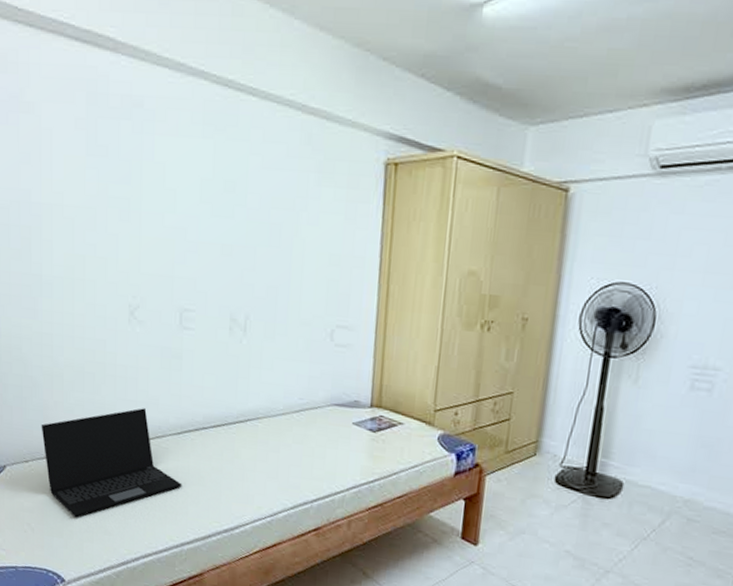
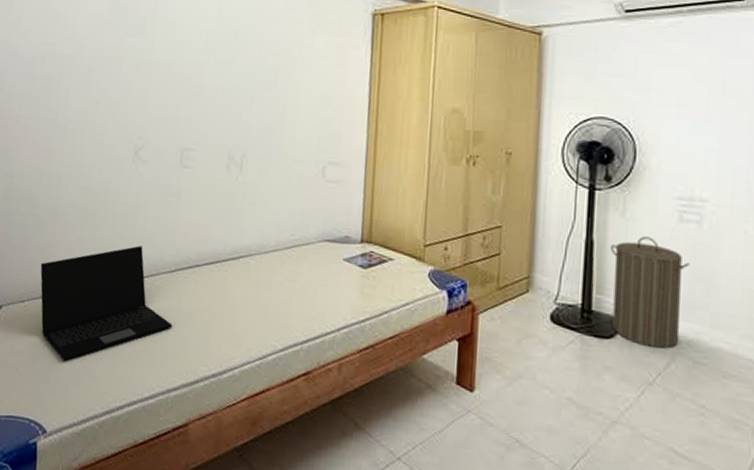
laundry hamper: none [614,403,696,508] -> present [610,236,691,349]

